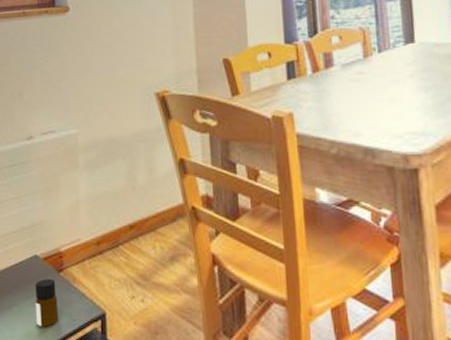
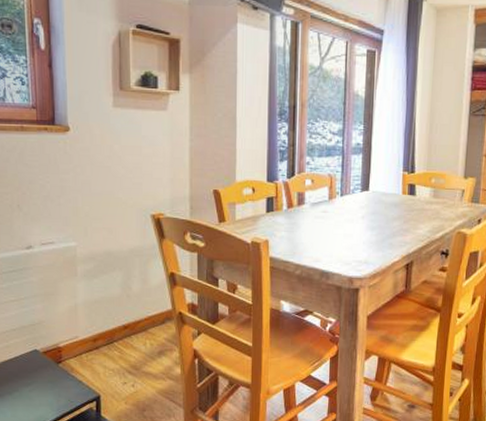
bottle: present [35,279,59,327] -> none [35,369,57,408]

